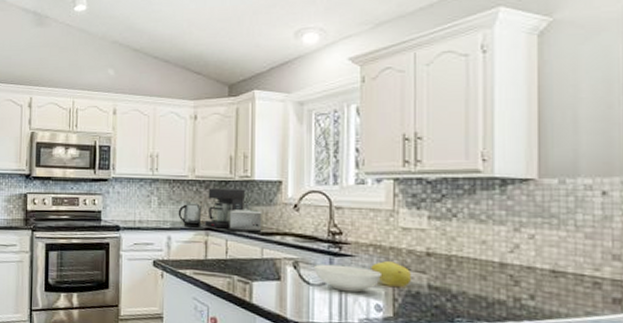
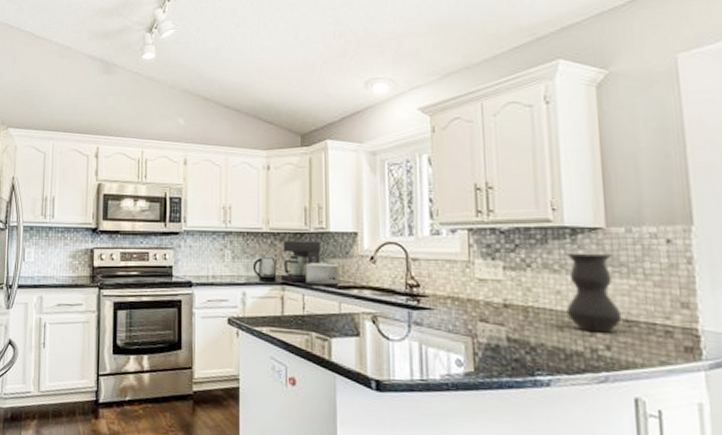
bowl: present [313,264,381,293] -> none [392,318,460,347]
fruit: present [371,260,411,287] -> none [450,313,490,340]
vase: none [491,205,549,283] -> present [566,254,622,333]

